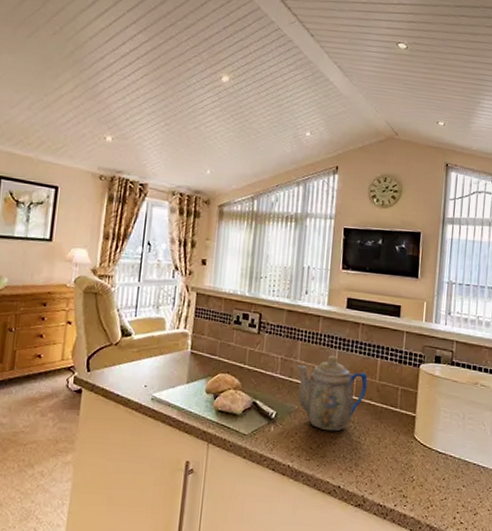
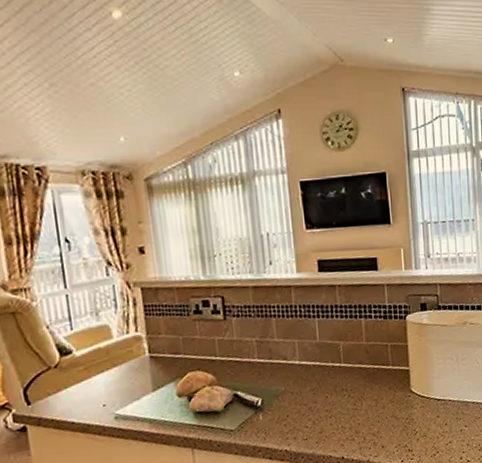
teapot: present [297,356,368,431] -> none [276,326,355,406]

